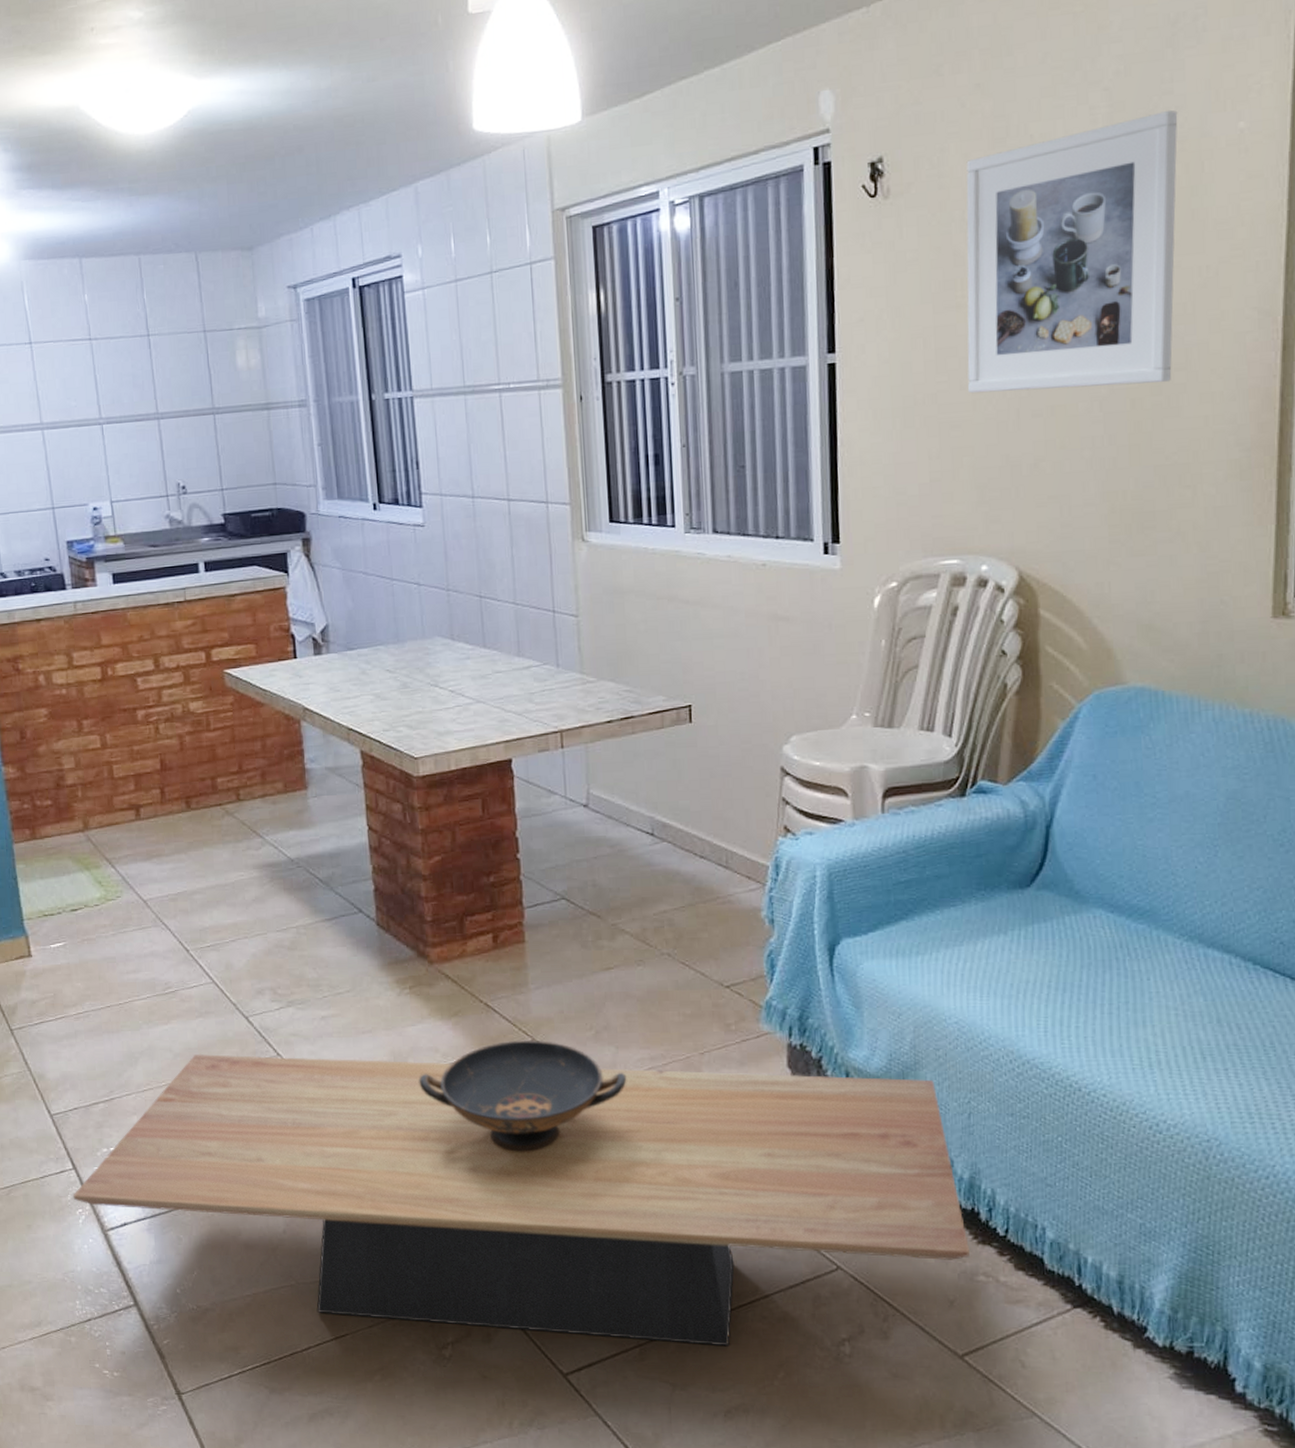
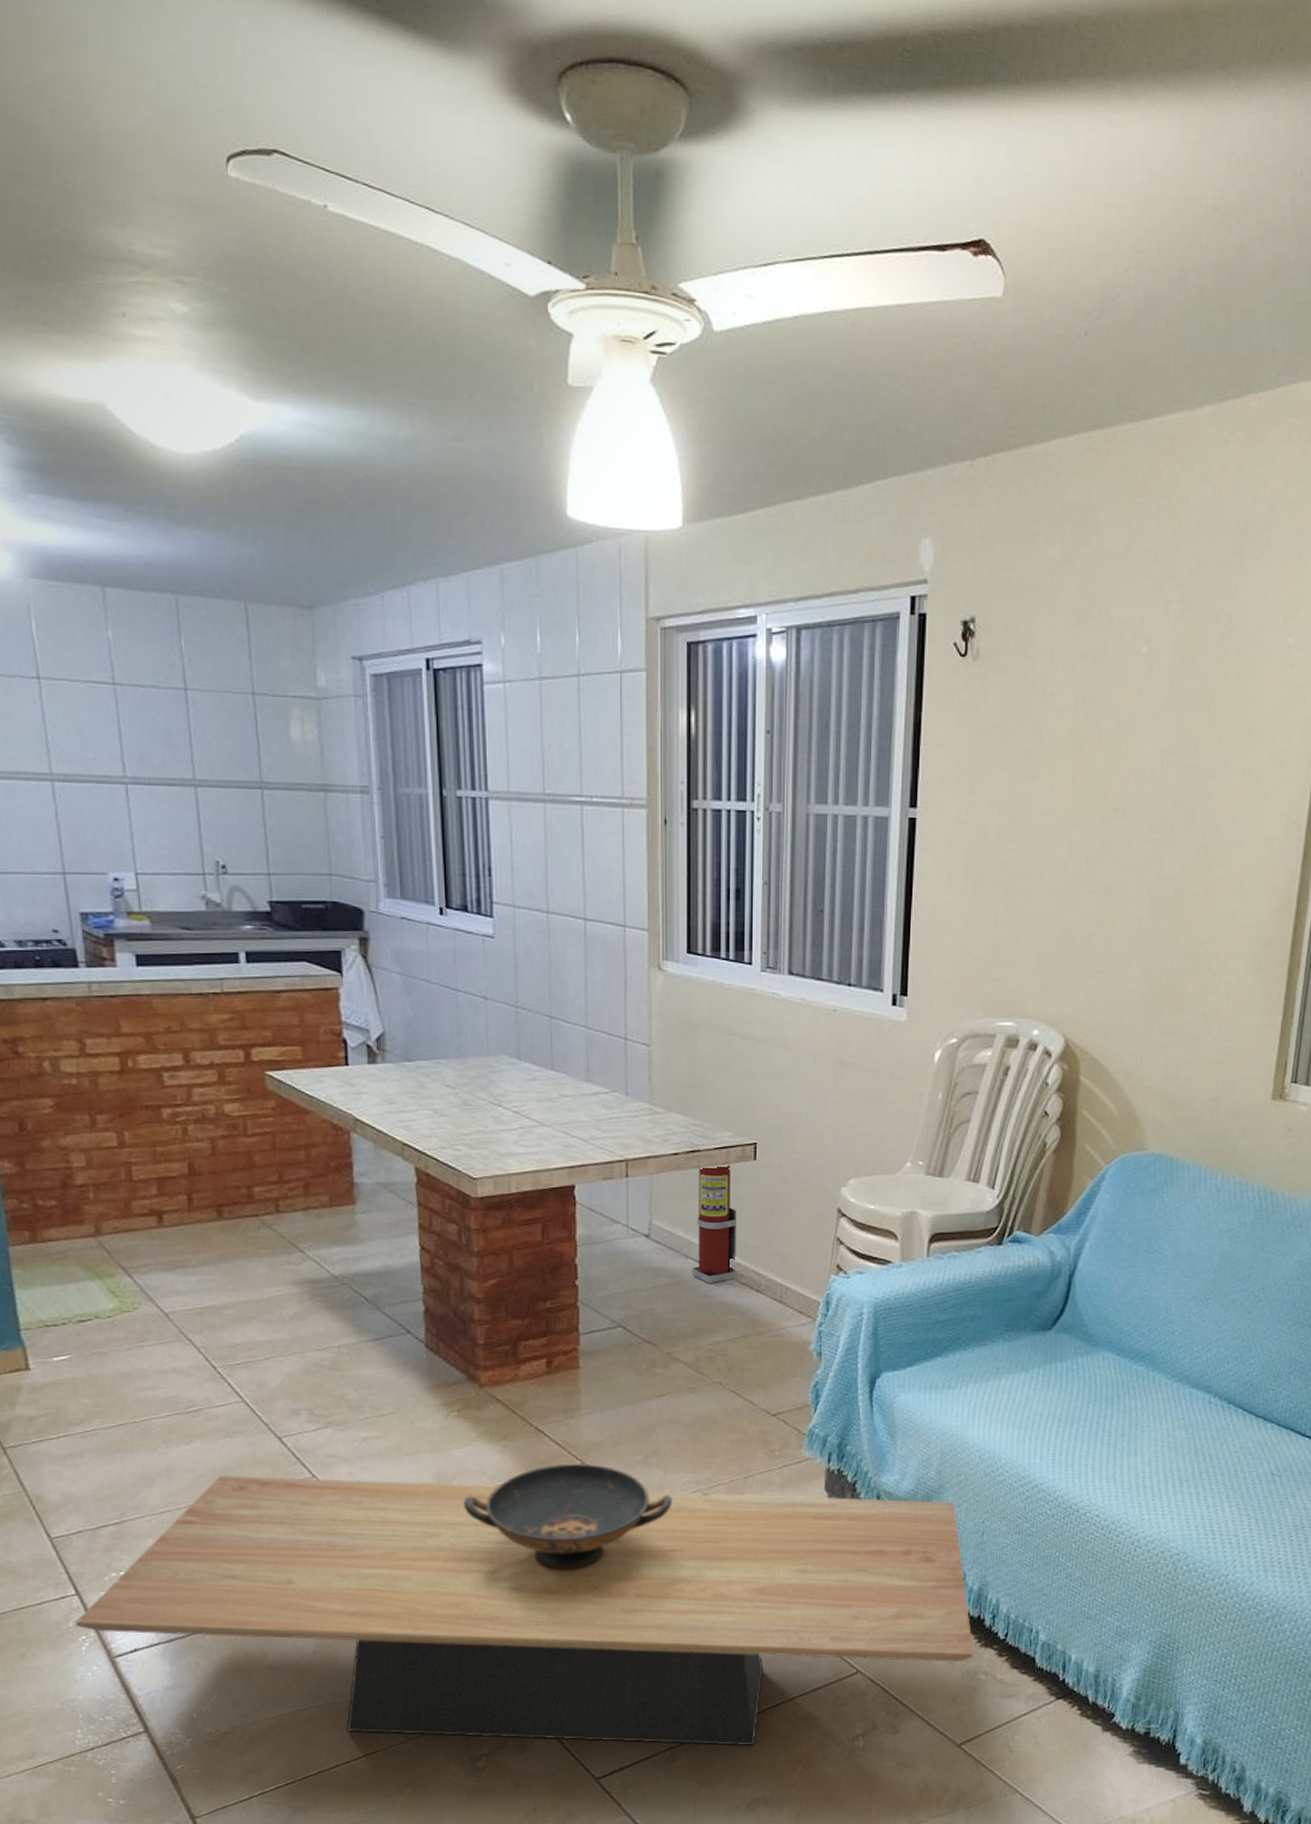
fire extinguisher: none [633,727,679,852] -> present [692,1163,738,1284]
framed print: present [966,110,1178,394] -> none [1035,616,1239,875]

